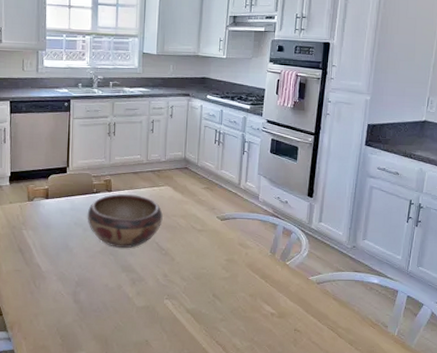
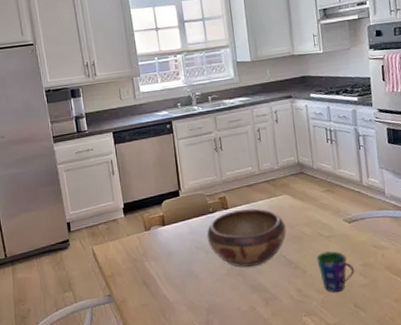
cup: none [186,244,219,281] -> present [316,251,355,292]

